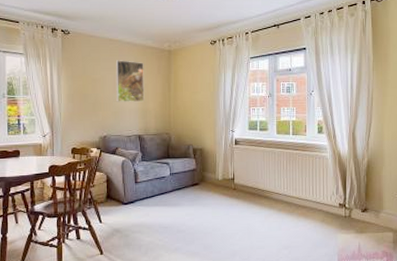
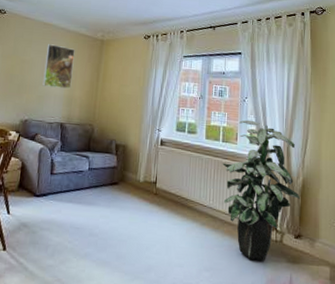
indoor plant: none [294,111,365,235] -> present [222,119,300,262]

